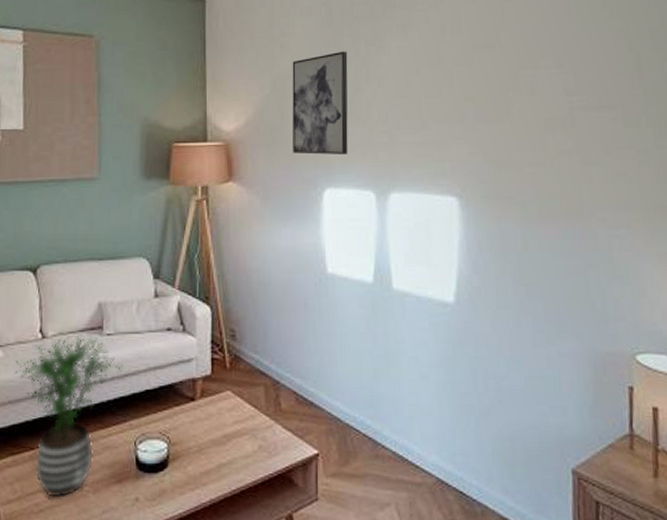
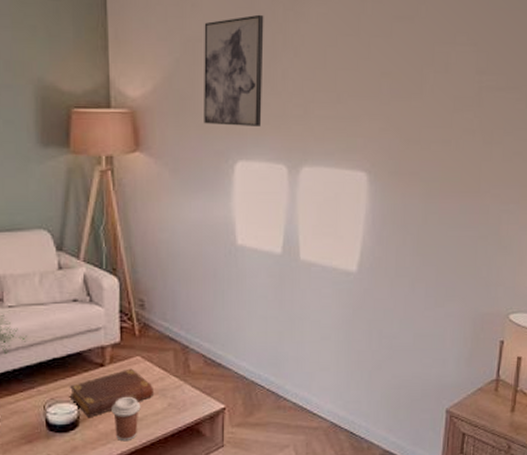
book: none [160,404,245,458] -> present [69,368,154,418]
coffee cup: none [201,435,231,488] -> present [112,396,141,442]

